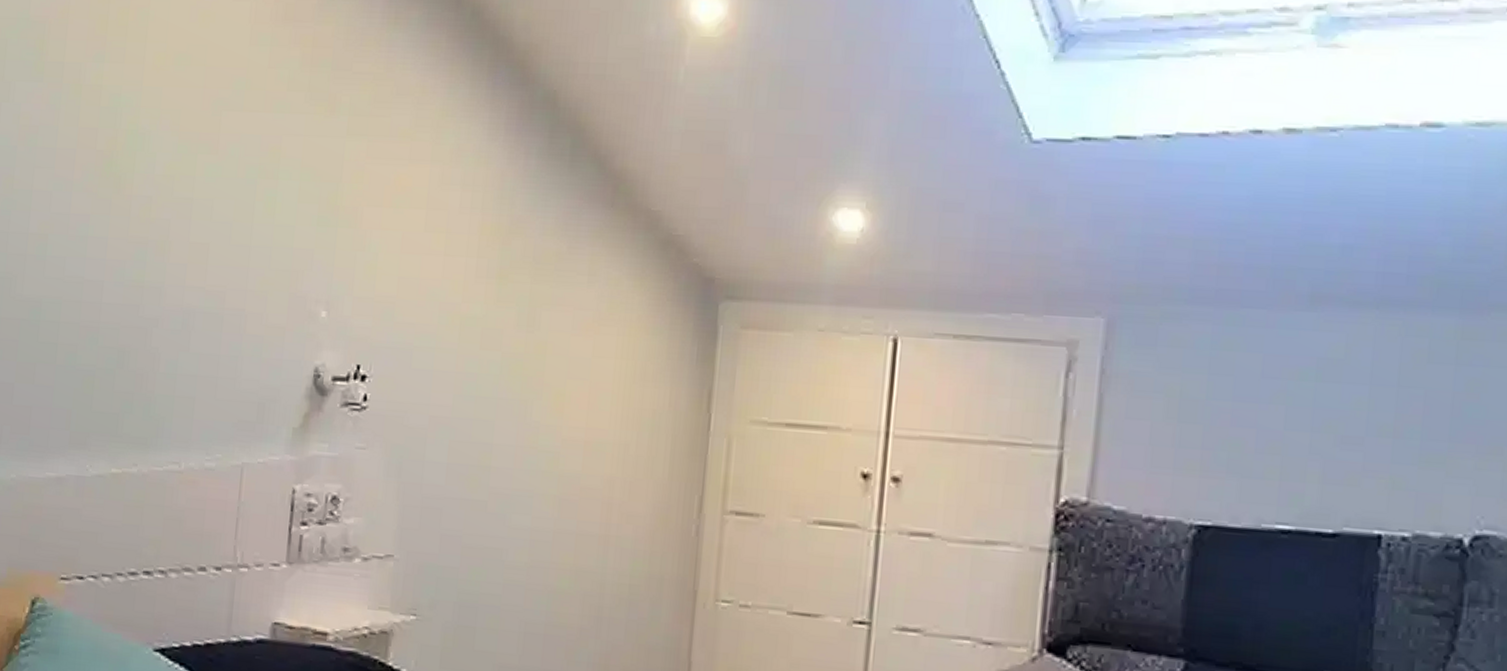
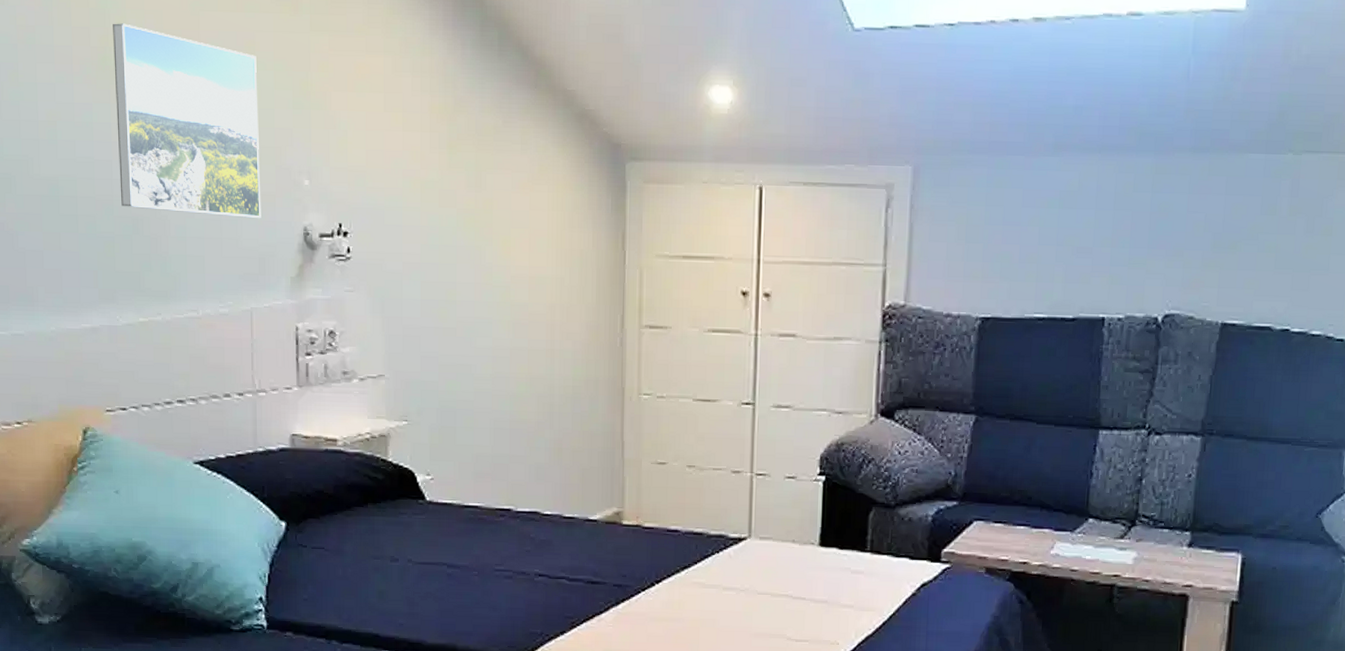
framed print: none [108,124,281,355] -> present [113,23,261,218]

